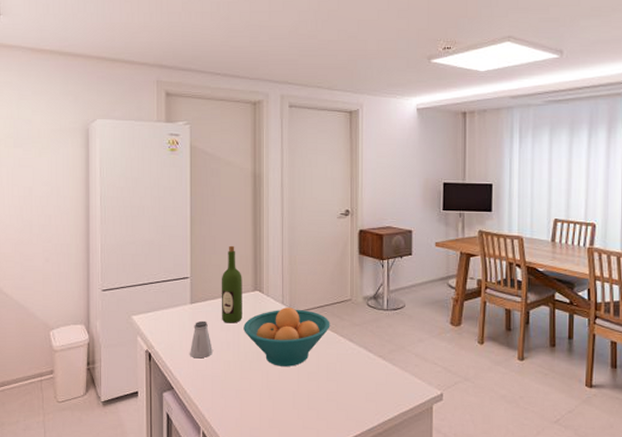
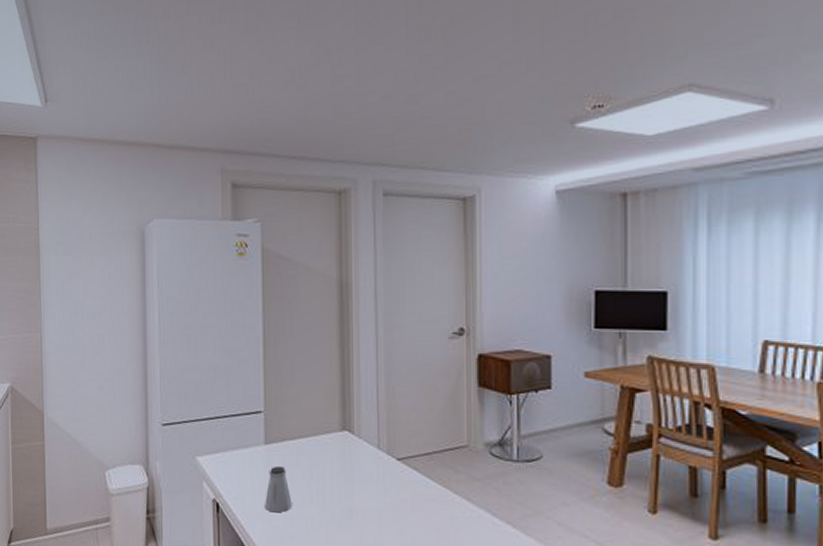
wine bottle: present [221,245,242,323] -> none [301,372,328,471]
fruit bowl: present [244,307,330,367] -> none [330,453,441,529]

